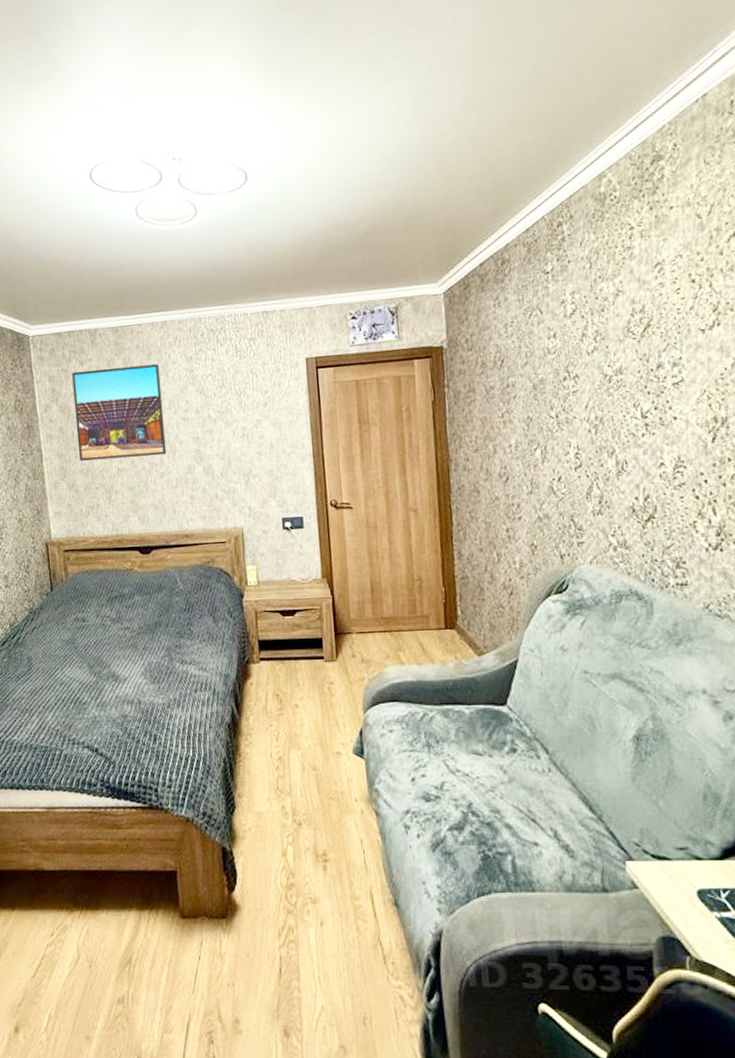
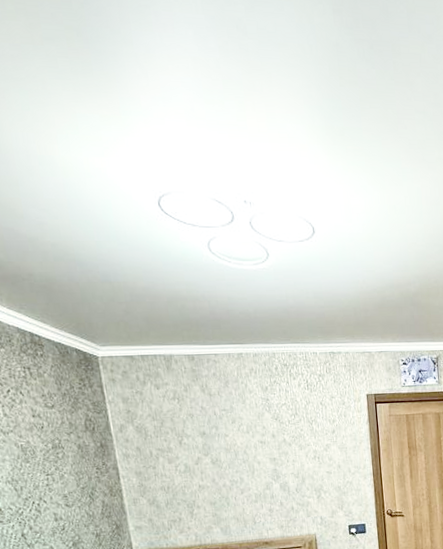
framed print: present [72,364,167,461] -> none [147,392,246,479]

